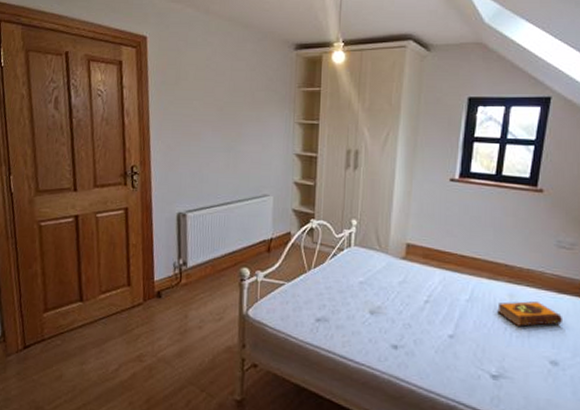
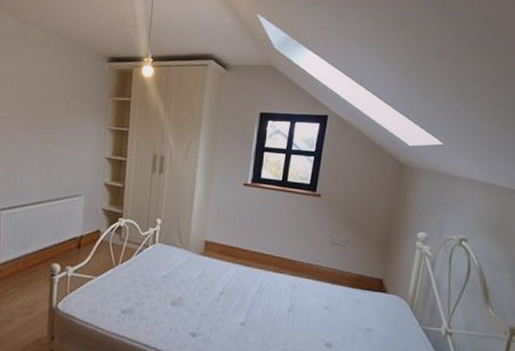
hardback book: present [497,301,564,327] -> none [282,291,336,314]

